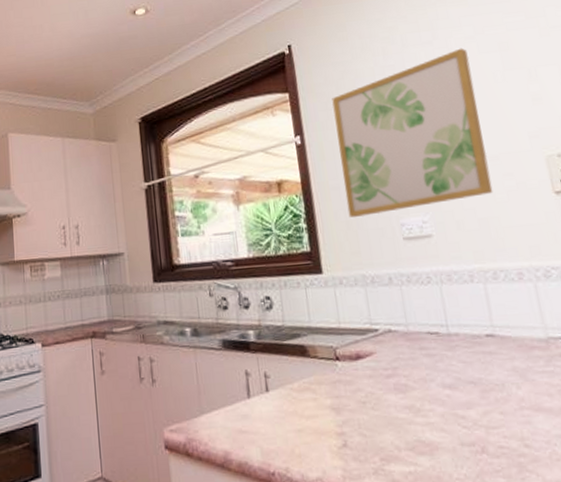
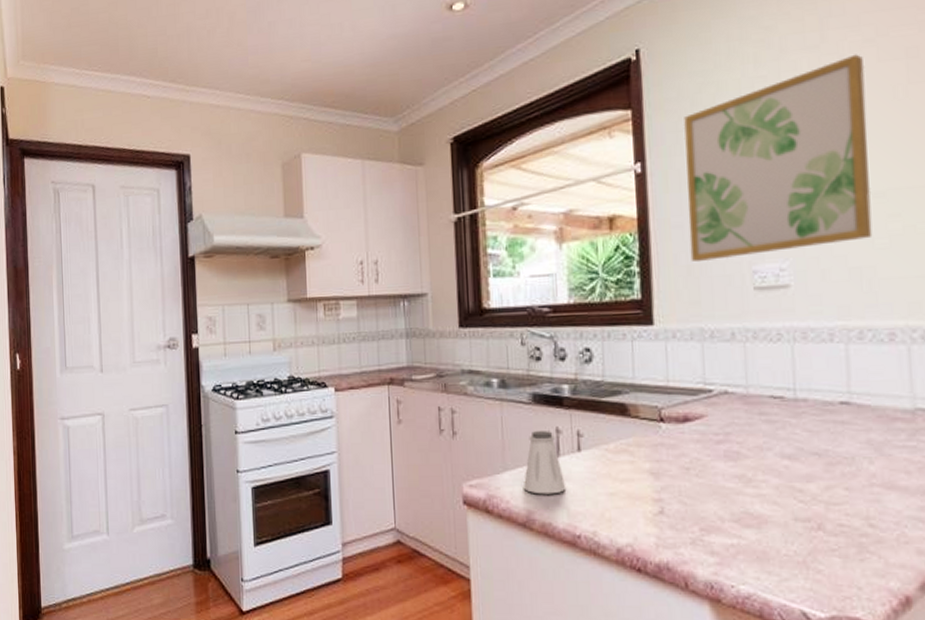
saltshaker: none [219,374,259,435] -> present [523,431,566,495]

